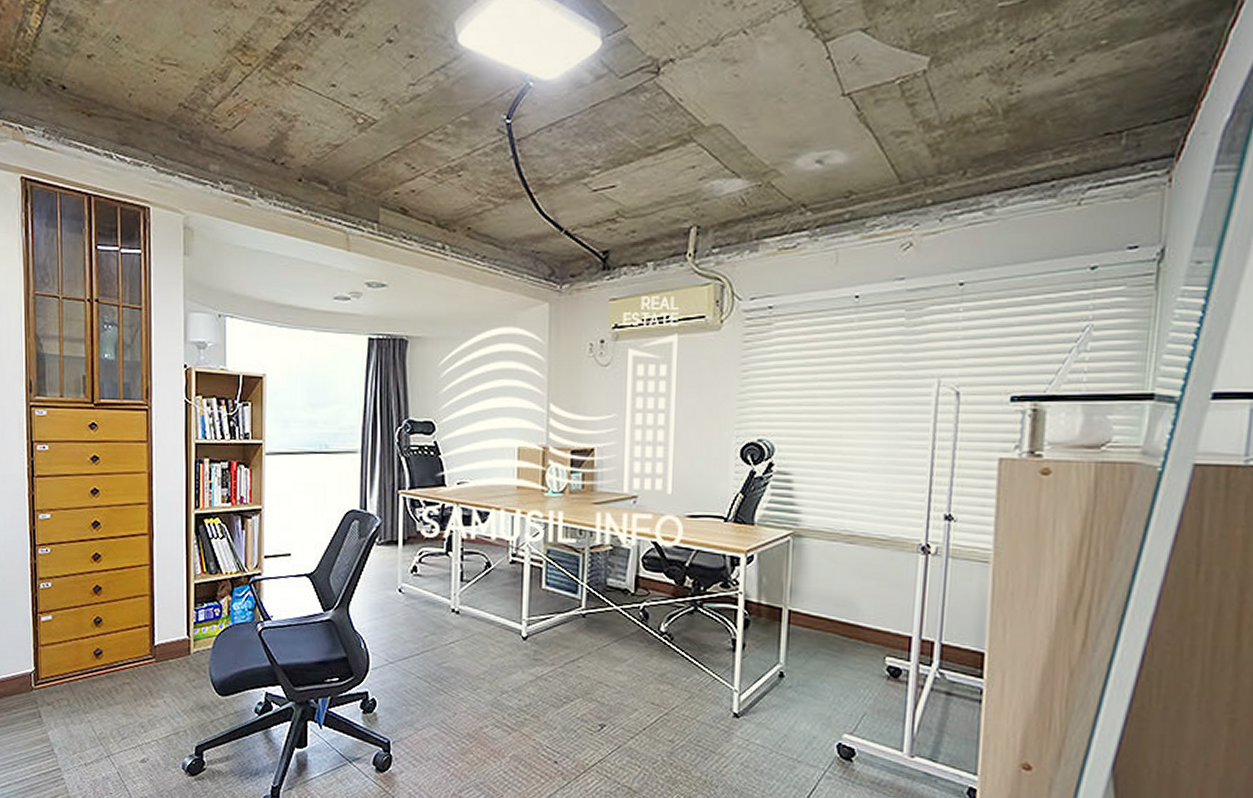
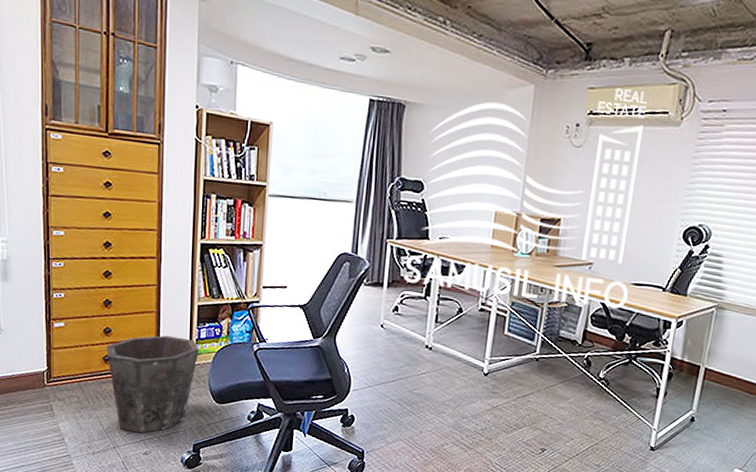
waste bin: none [97,621,198,737] -> present [106,335,199,433]

